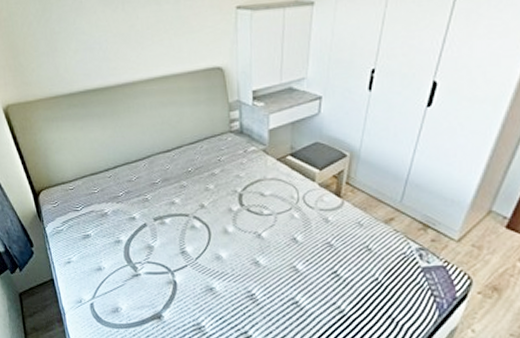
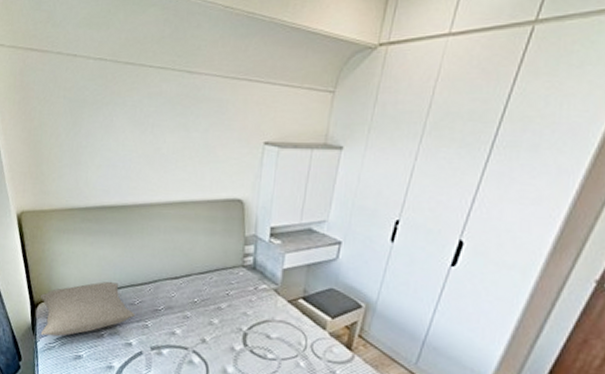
pillow: none [41,162,135,220] -> present [40,281,136,337]

